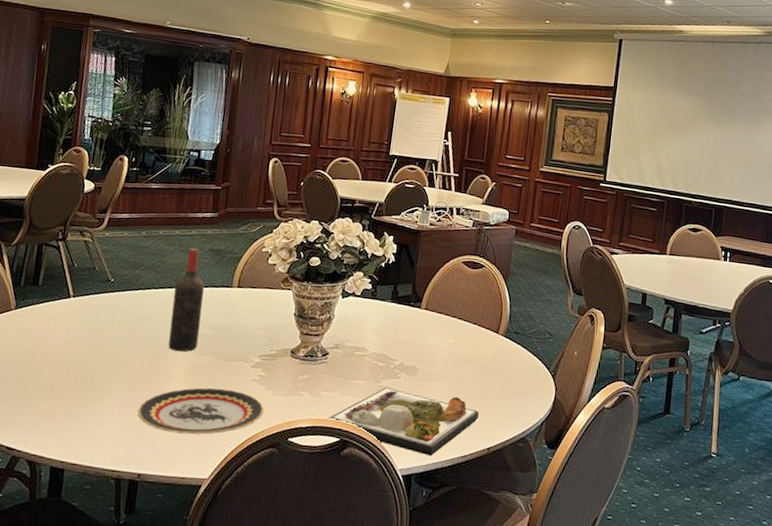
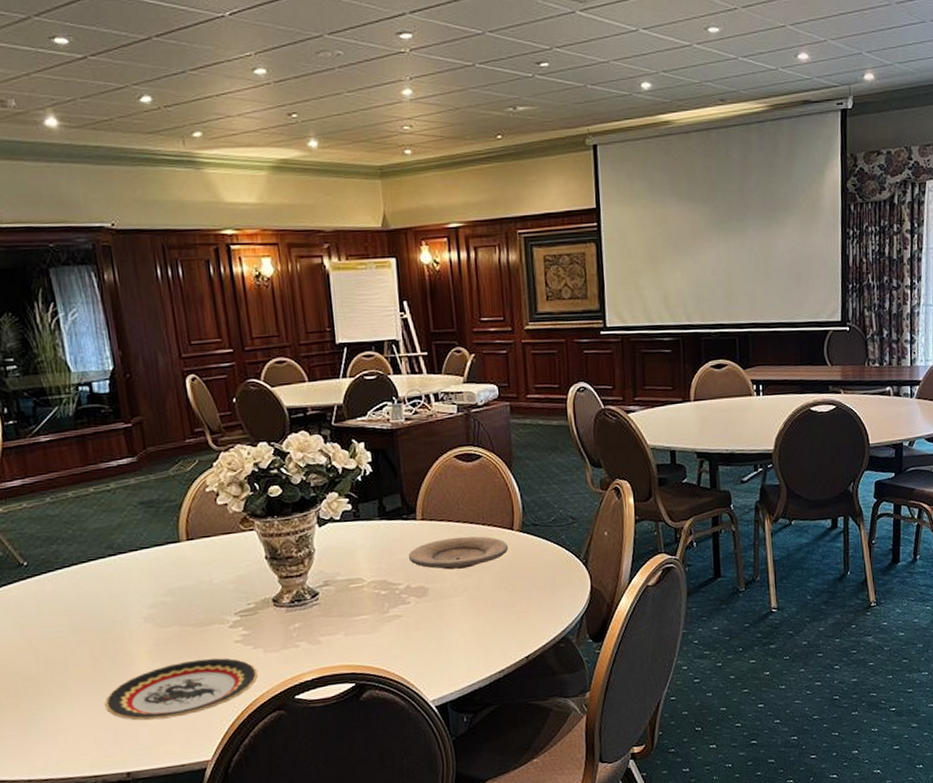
wine bottle: present [168,248,205,352] -> none [107,504,157,630]
dinner plate: present [328,387,479,456] -> none [335,610,509,680]
plate: none [407,329,492,359] -> present [408,536,509,570]

